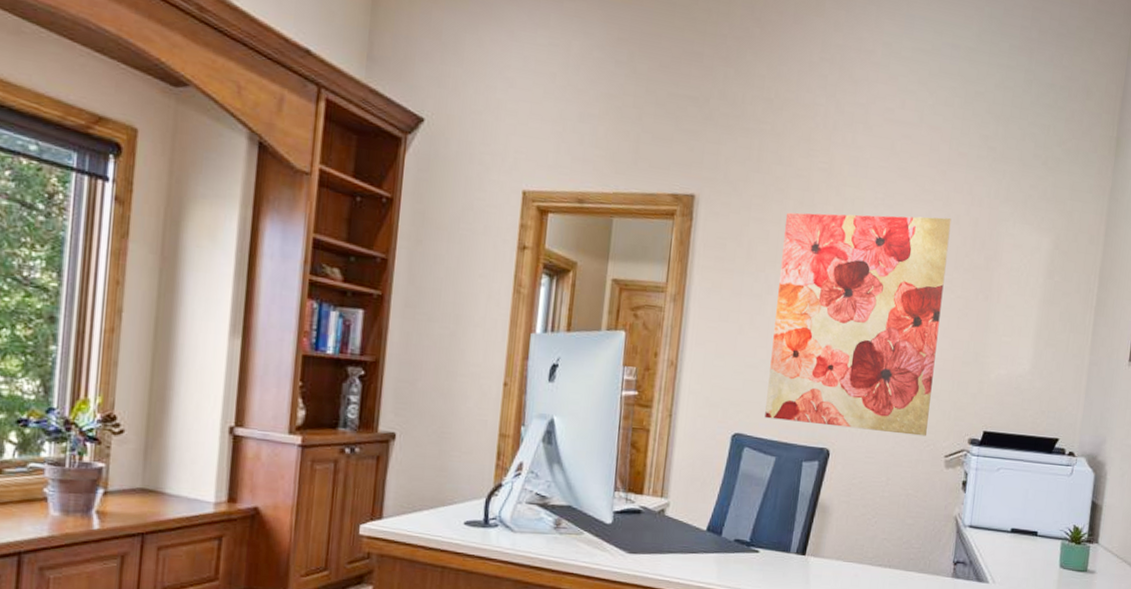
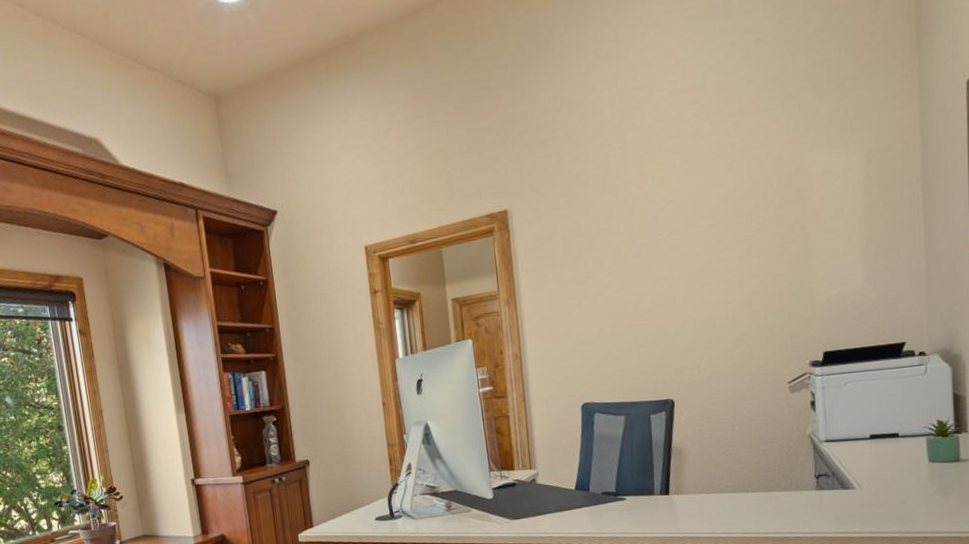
wall art: present [765,212,952,437] -> none [592,165,765,385]

